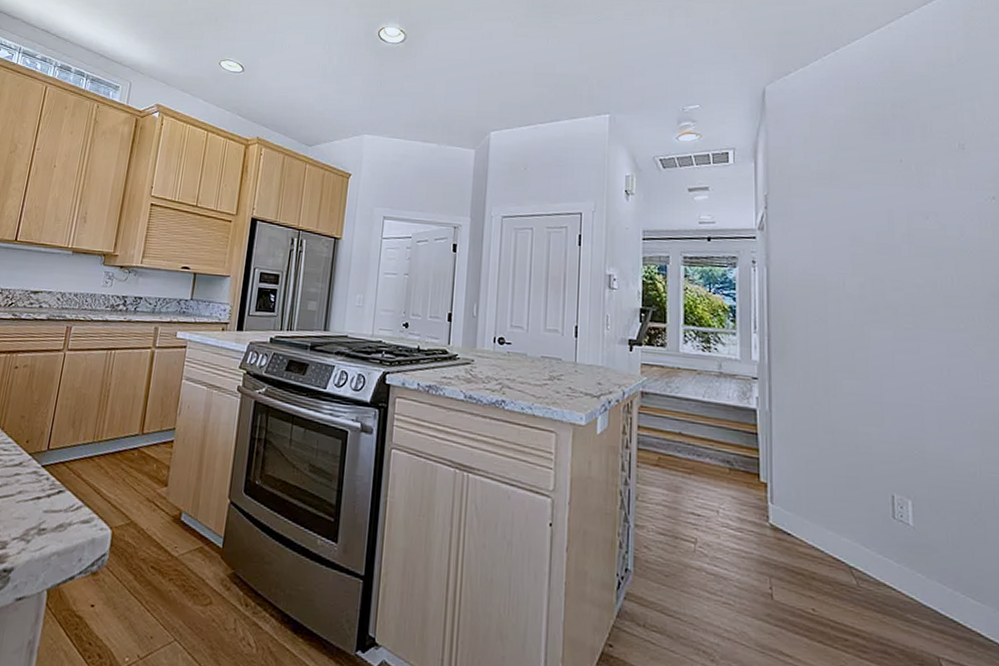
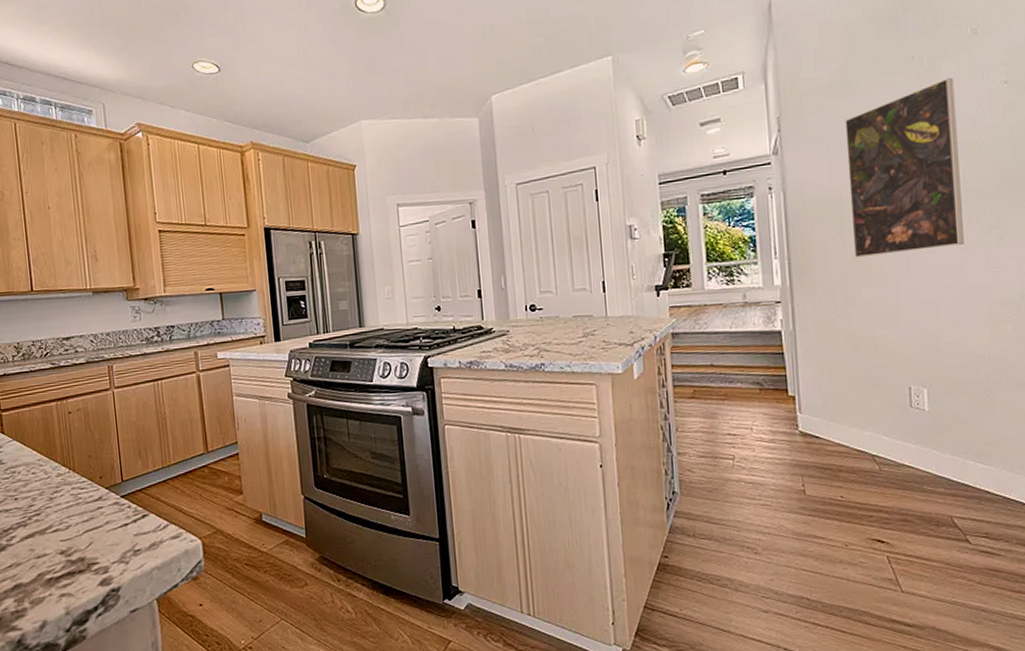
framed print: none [832,185,952,351] -> present [845,78,964,258]

